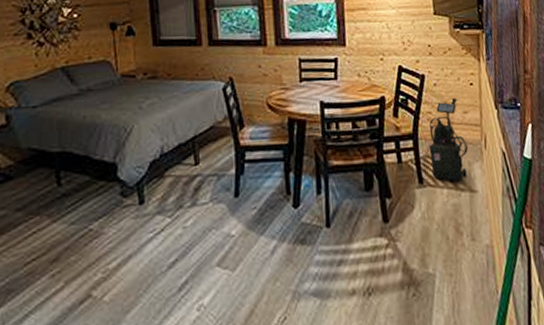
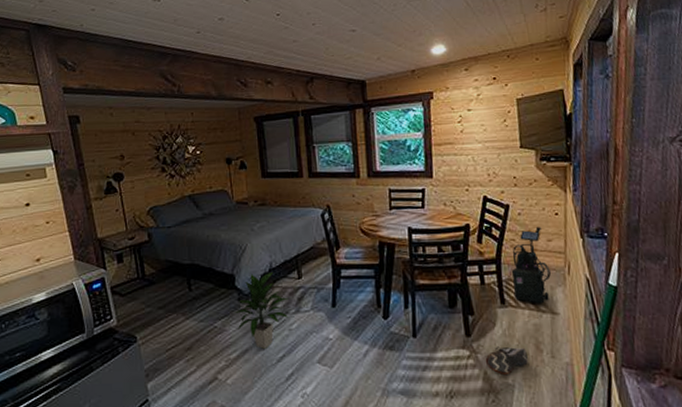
indoor plant: none [116,157,183,254] -> present [235,271,289,349]
shoe: none [404,232,449,265] -> present [485,346,529,376]

